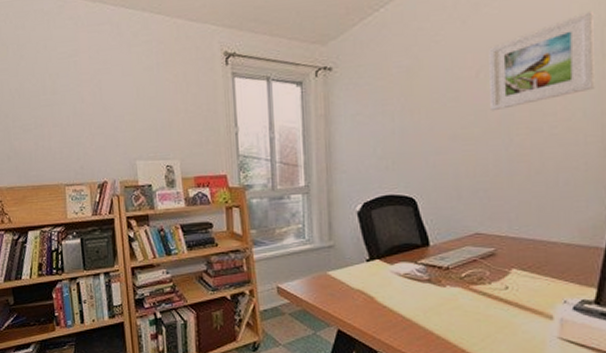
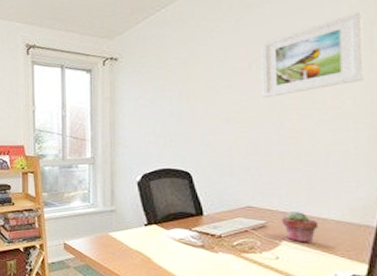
potted succulent: none [510,236,549,270] -> present [281,211,319,243]

